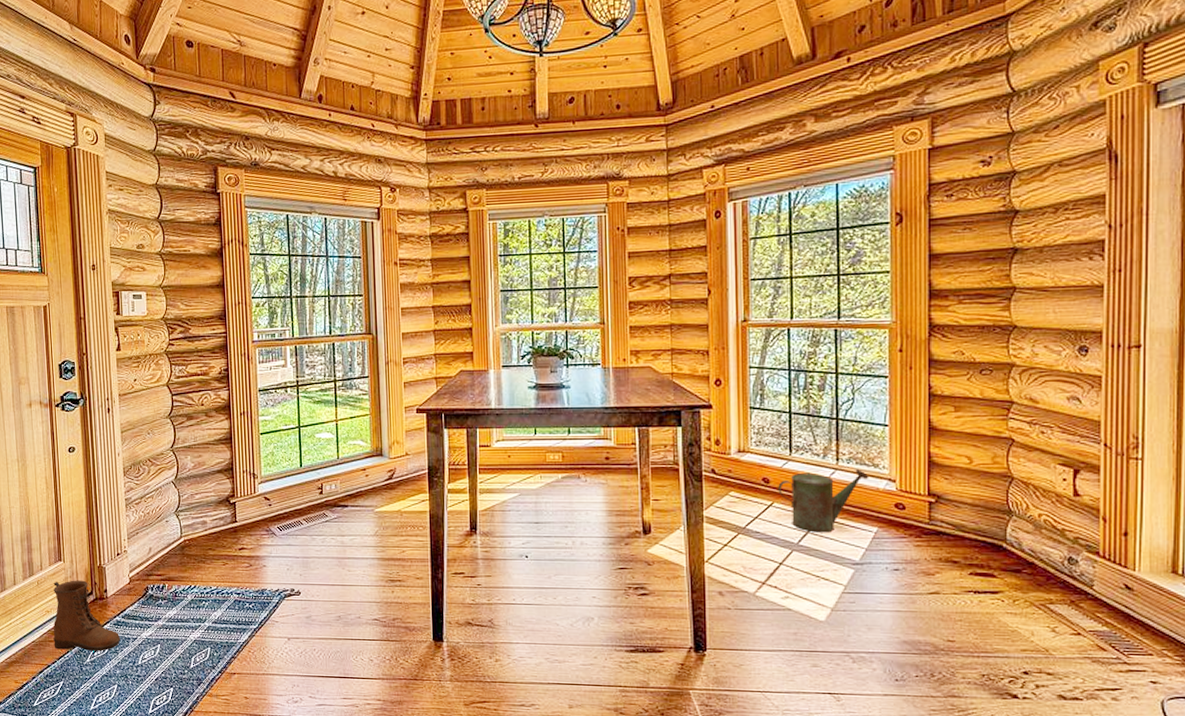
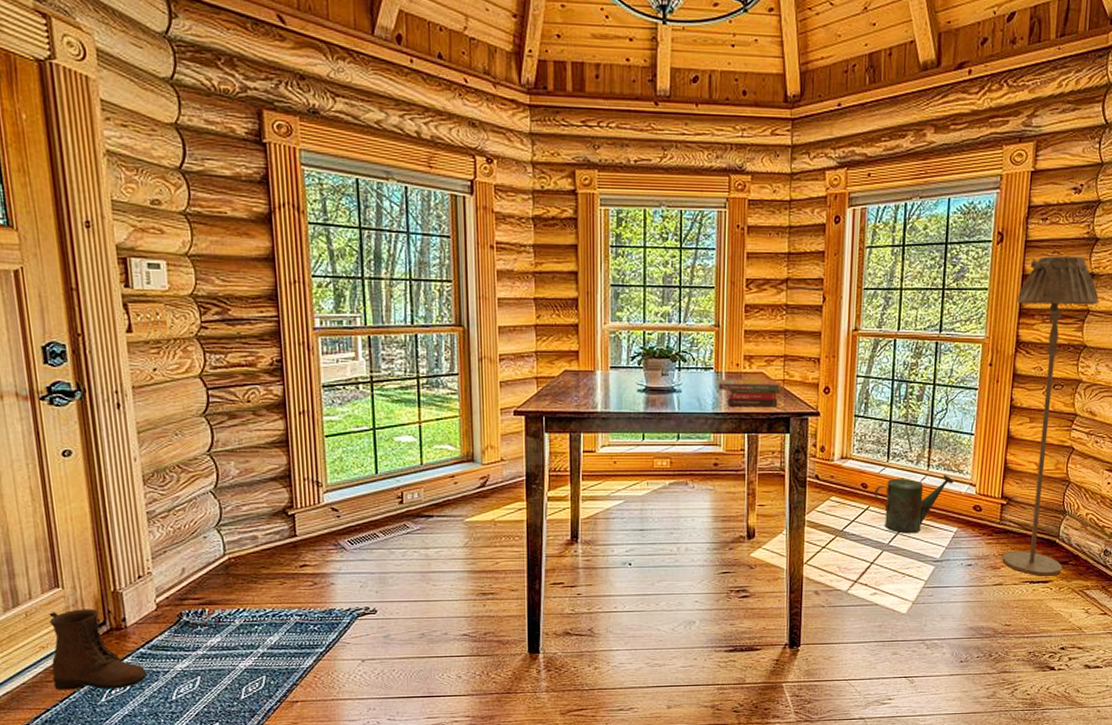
books: none [605,373,669,401] -> present [717,379,780,407]
floor lamp: none [924,230,1028,586] -> present [1003,255,1100,576]

